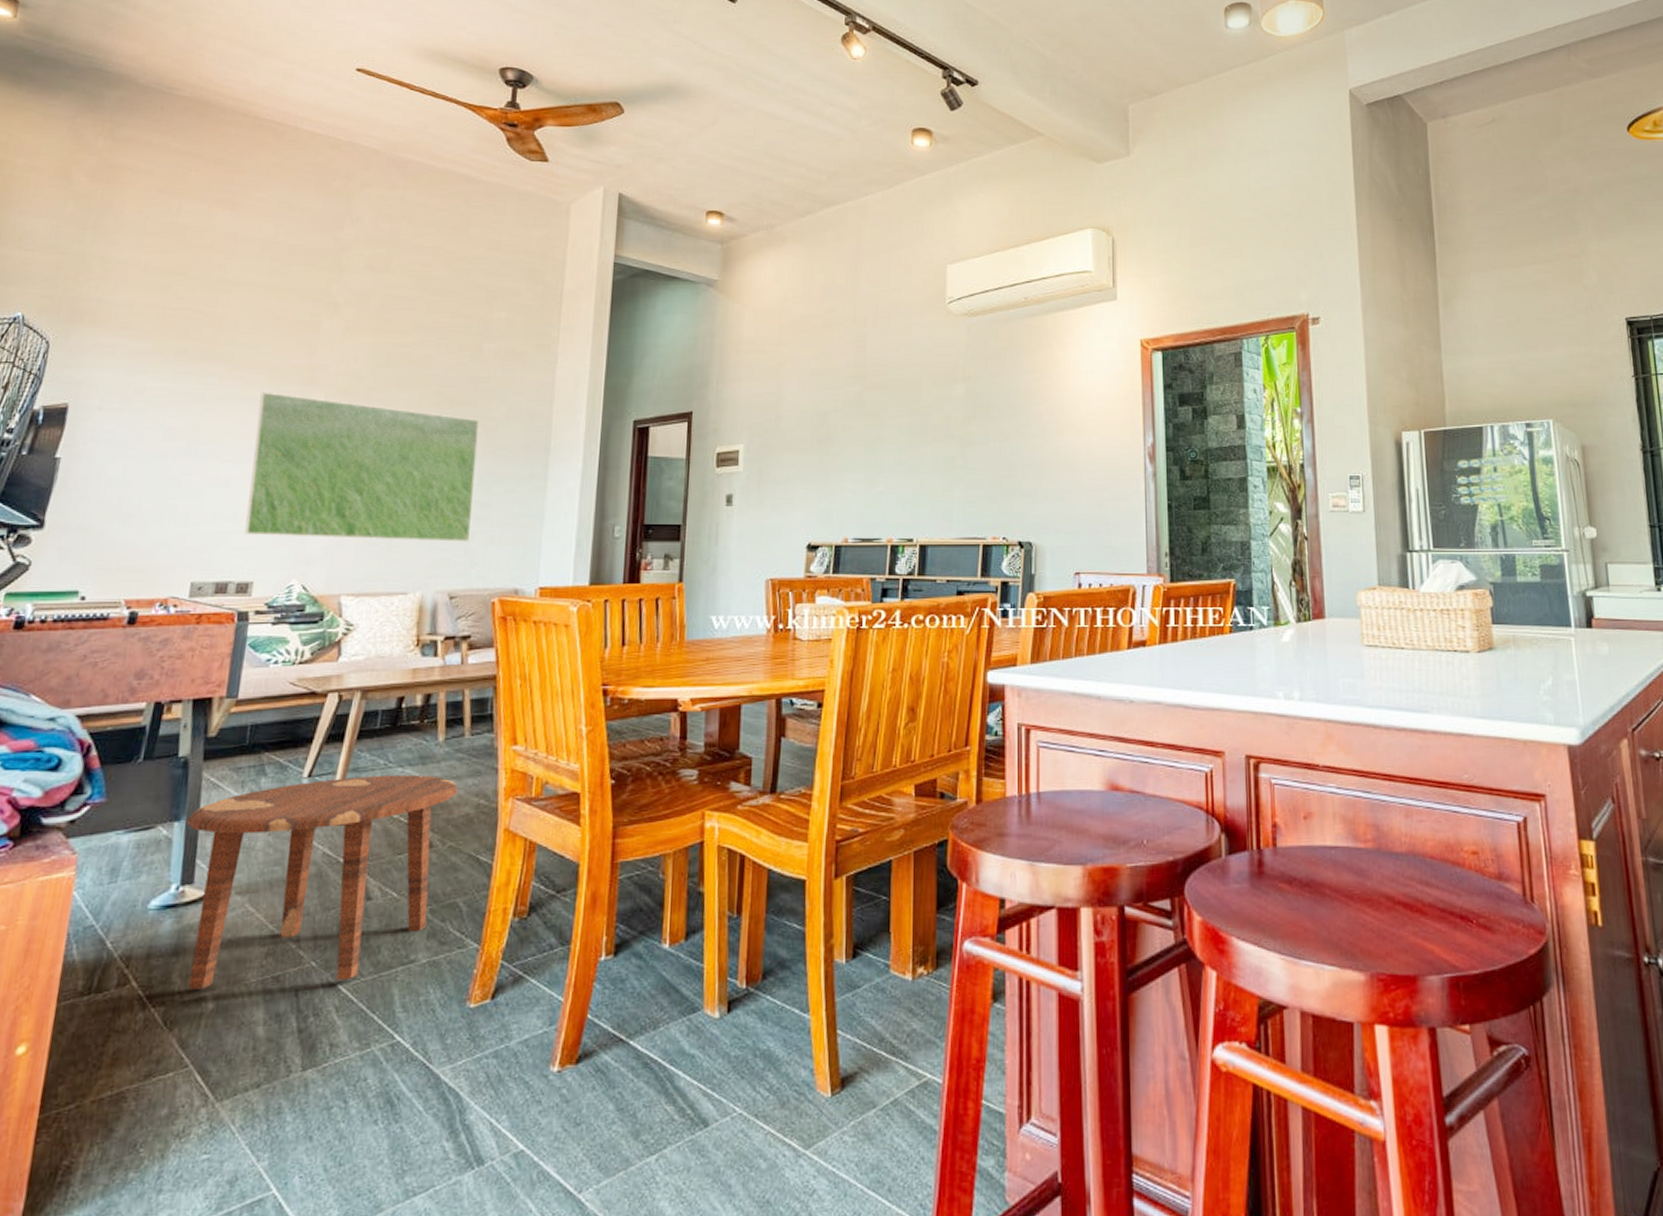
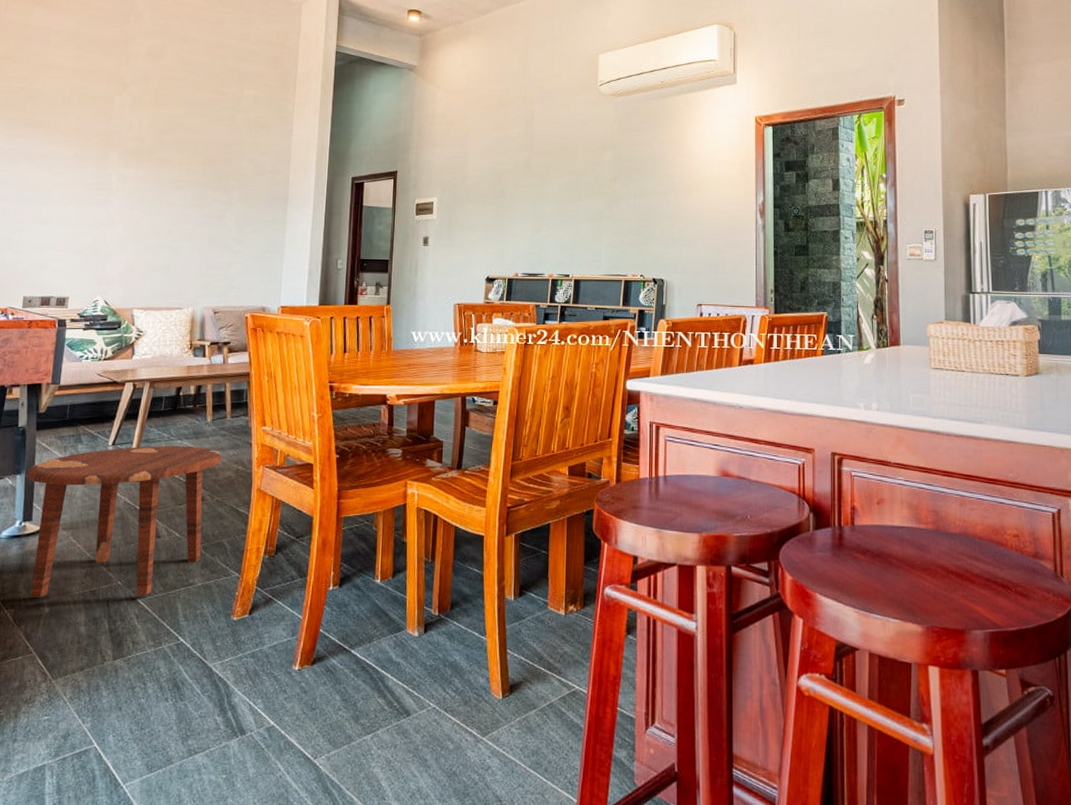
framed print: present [244,392,480,542] -> none [61,151,234,270]

